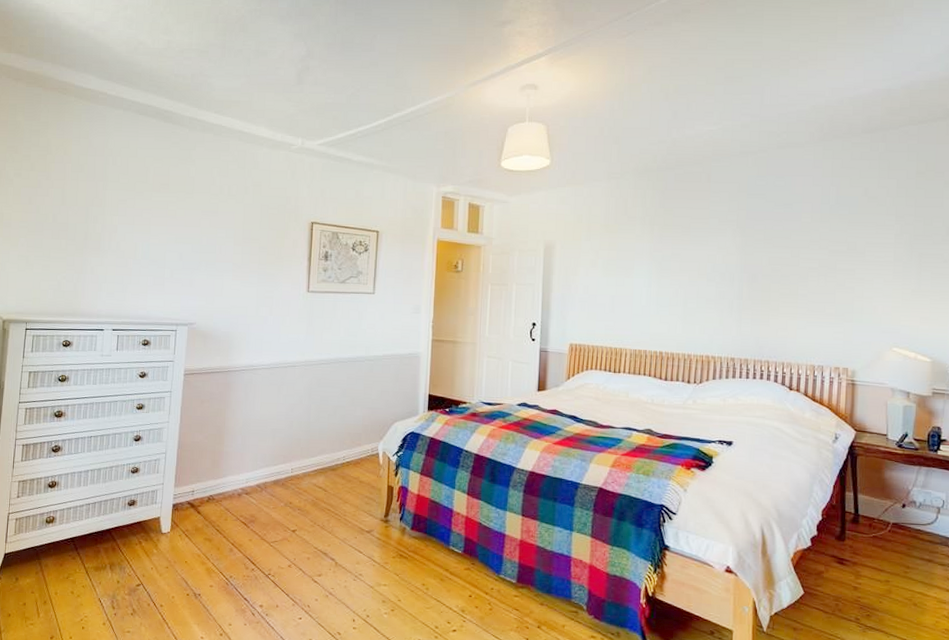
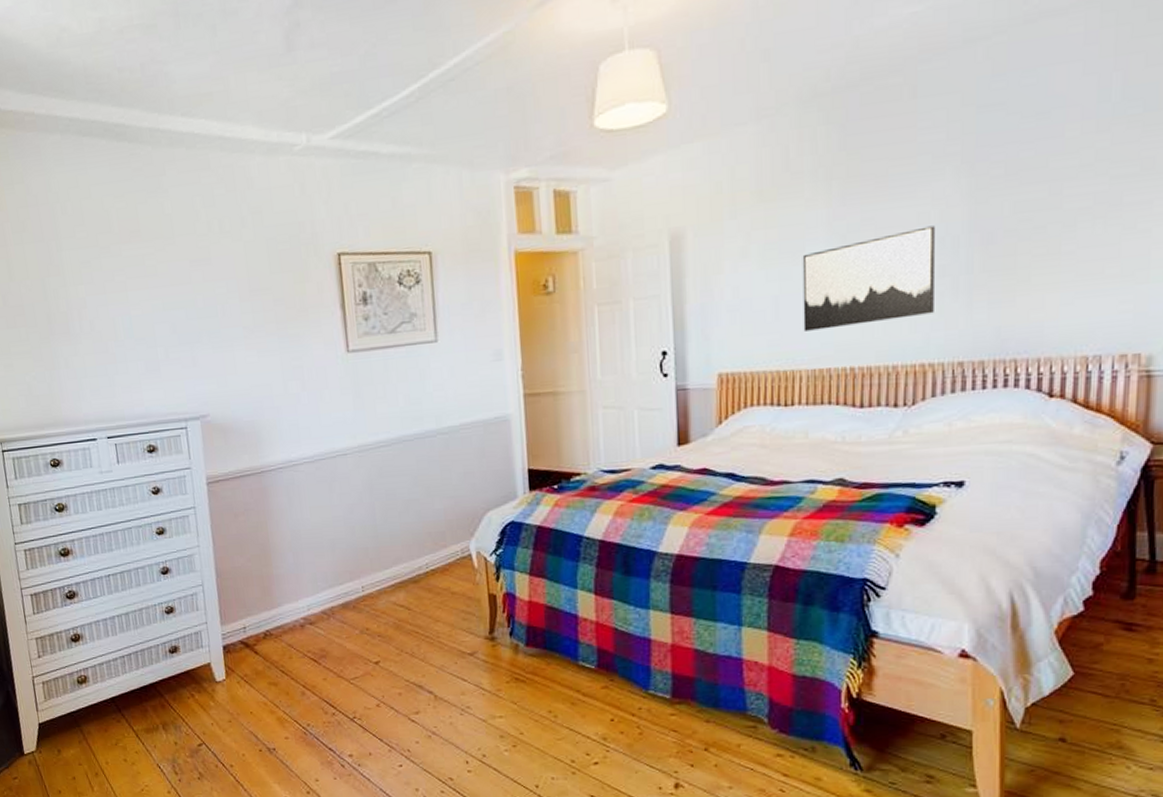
wall art: none [630,264,719,323] -> present [802,225,935,331]

